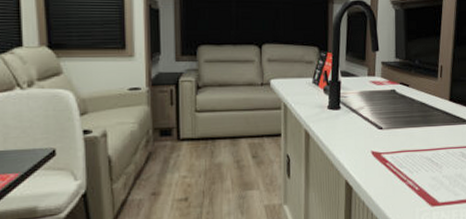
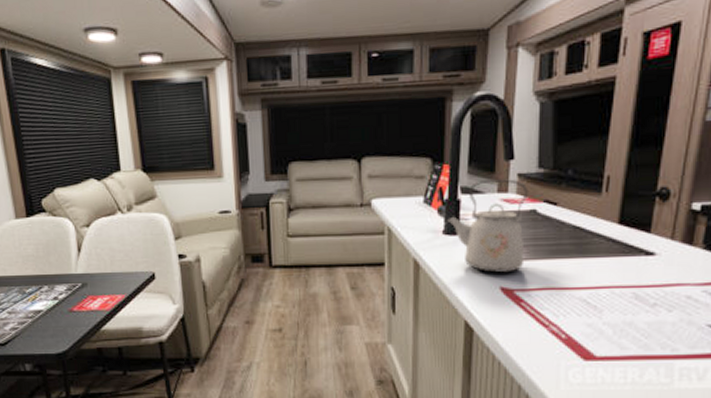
kettle: none [330,66,389,141] -> present [446,179,528,274]

